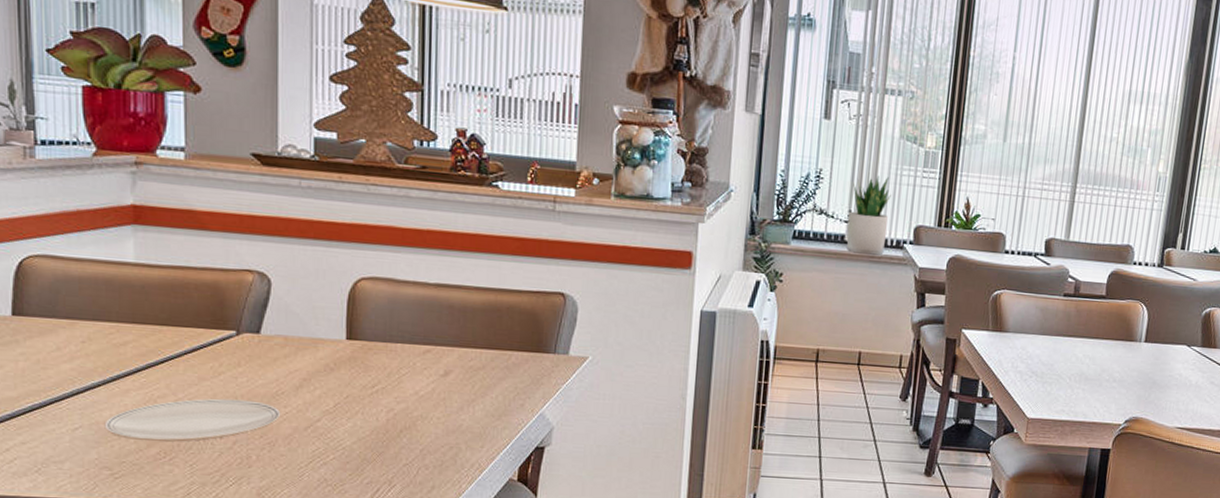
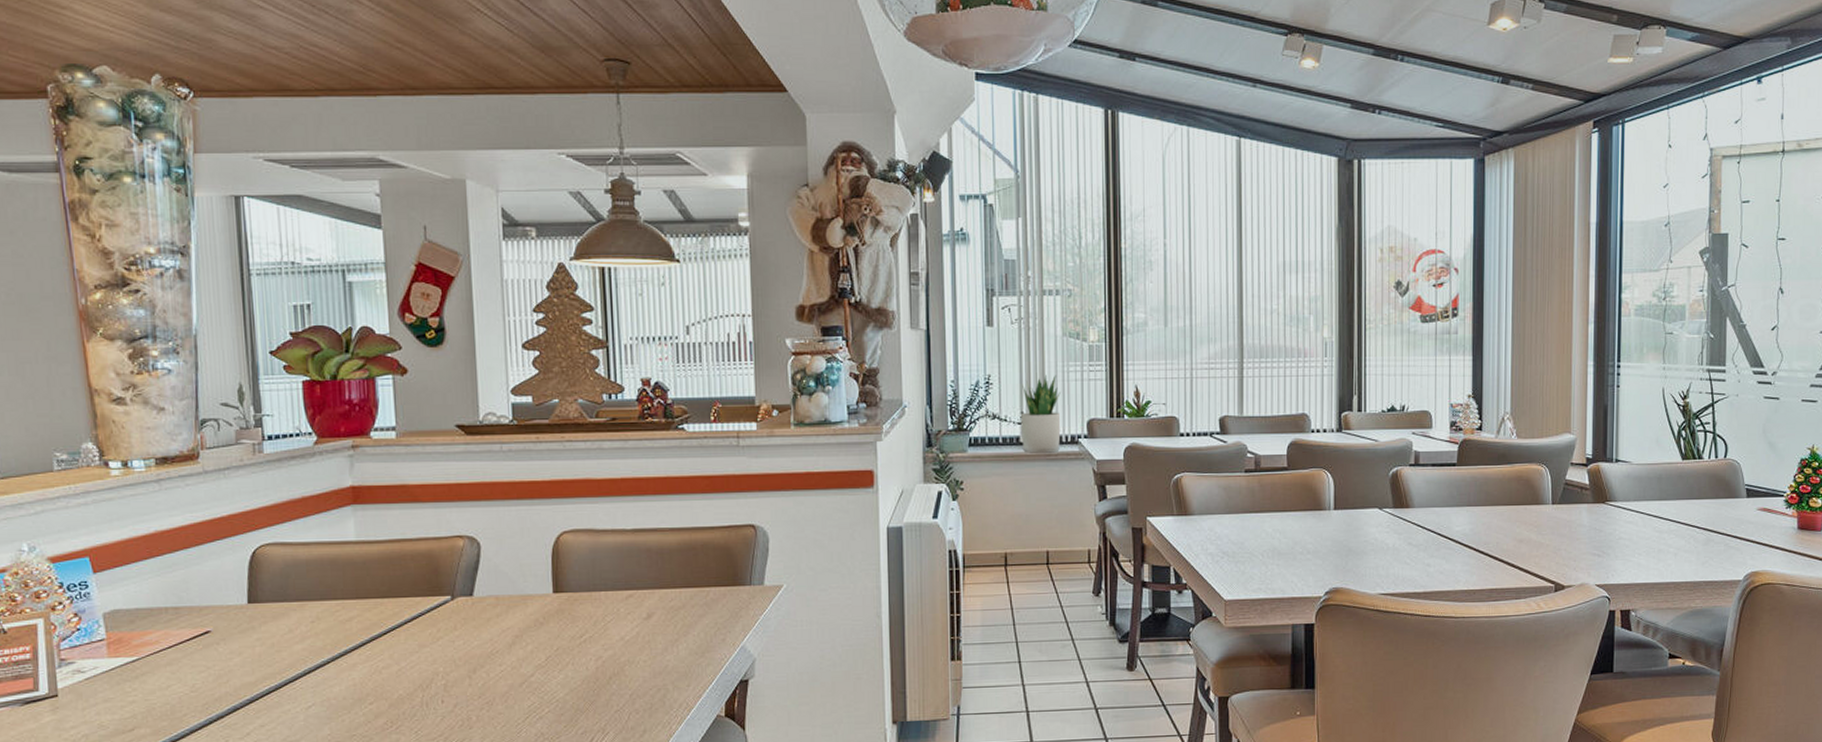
plate: present [104,398,281,443] -> none [335,662,497,713]

